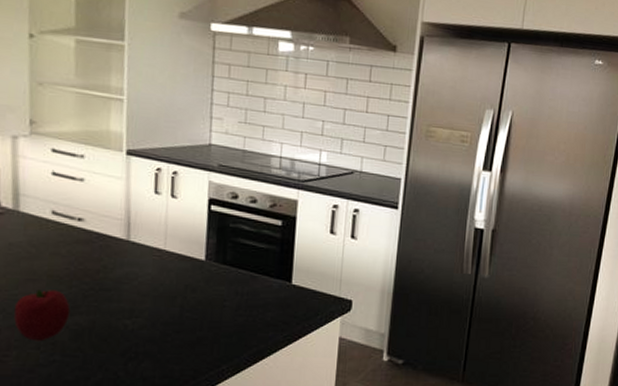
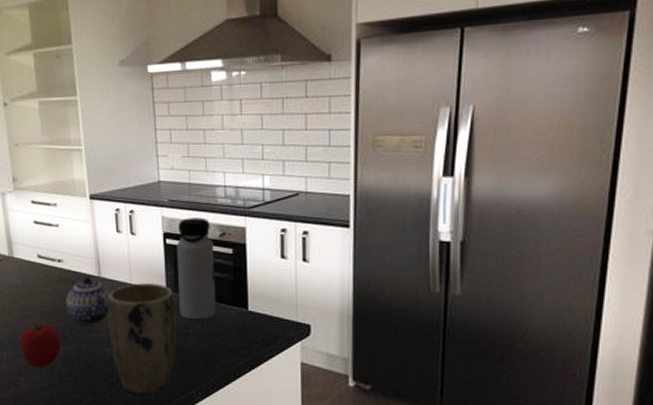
teapot: none [81,239,140,294] -> present [65,277,111,325]
plant pot: none [131,249,214,371] -> present [108,282,177,395]
water bottle: none [217,185,262,291] -> present [176,217,217,319]

